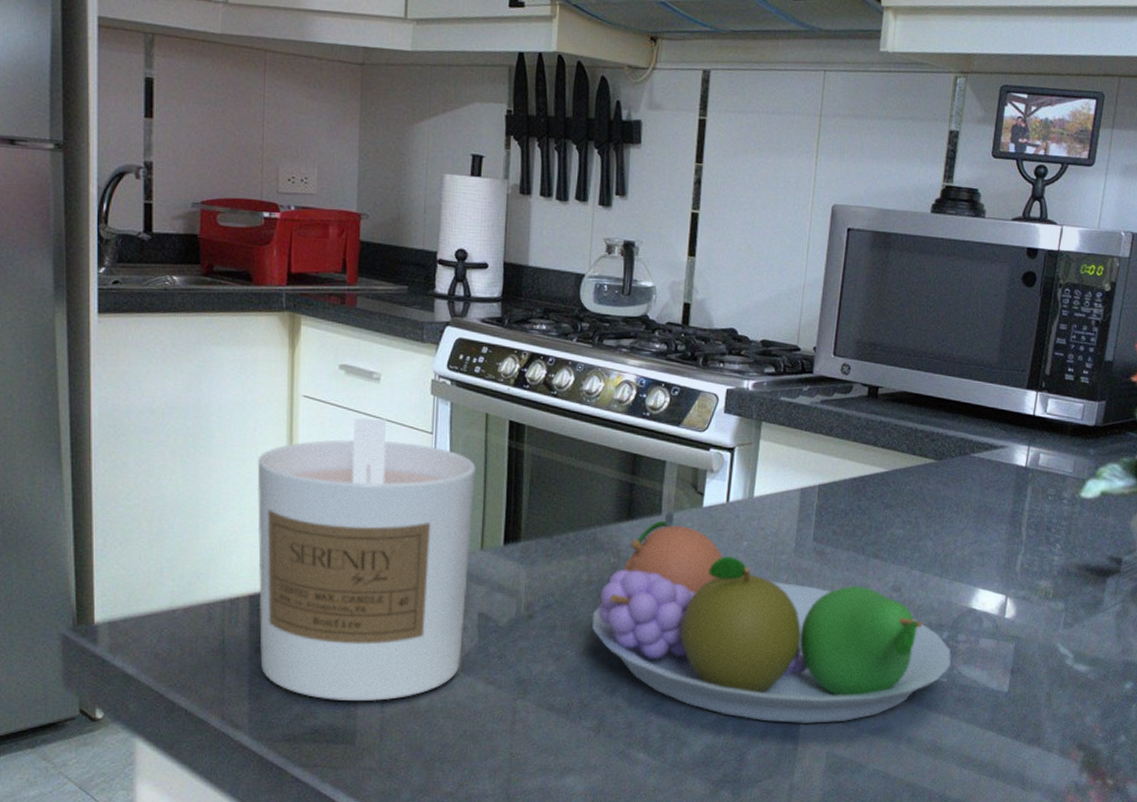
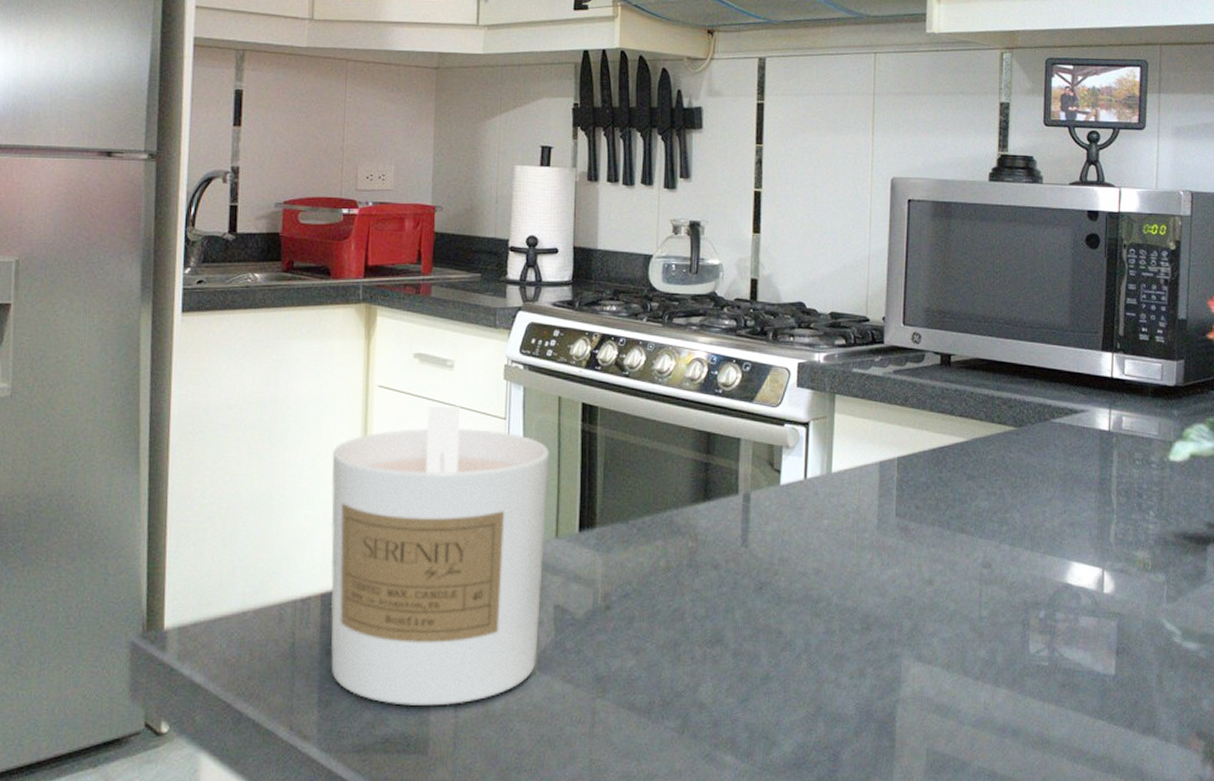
fruit bowl: present [592,520,951,723] -> none [671,500,1050,717]

